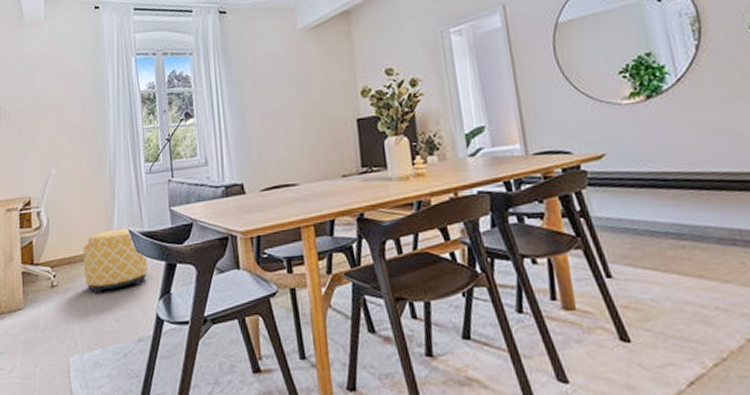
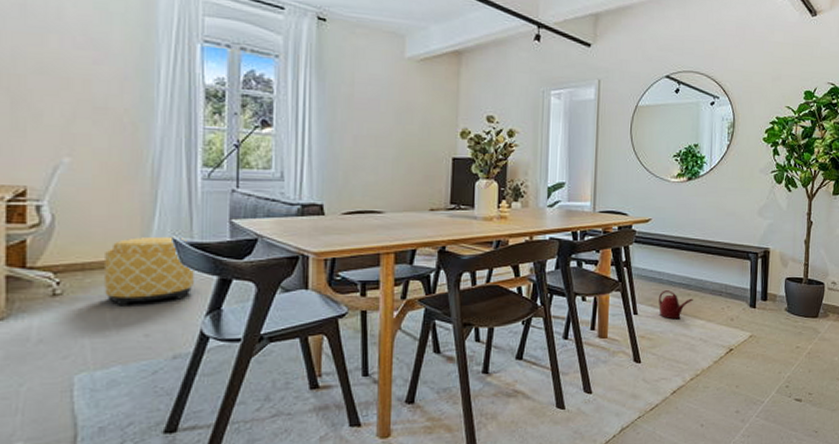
watering can: none [638,243,692,282] -> present [659,290,693,320]

